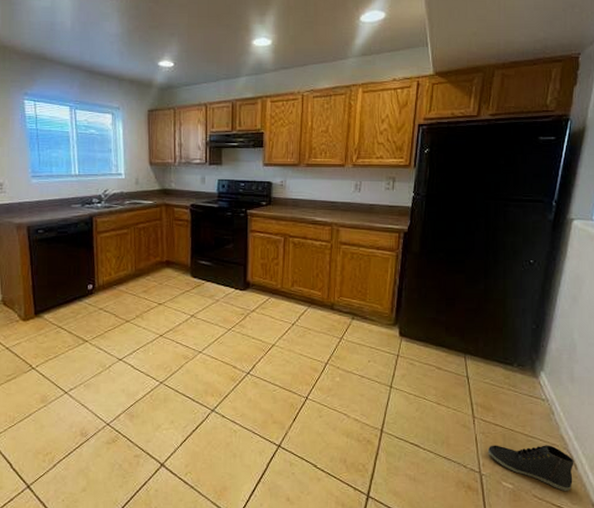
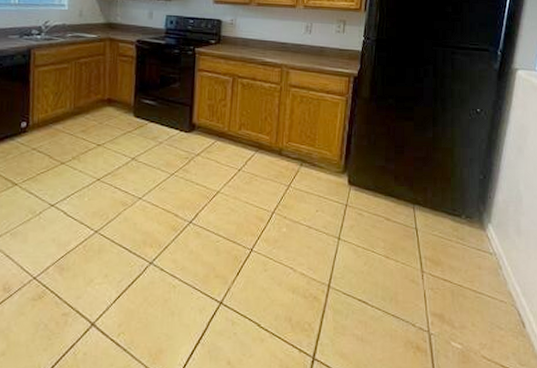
sneaker: present [487,445,574,491] -> none [436,301,522,351]

